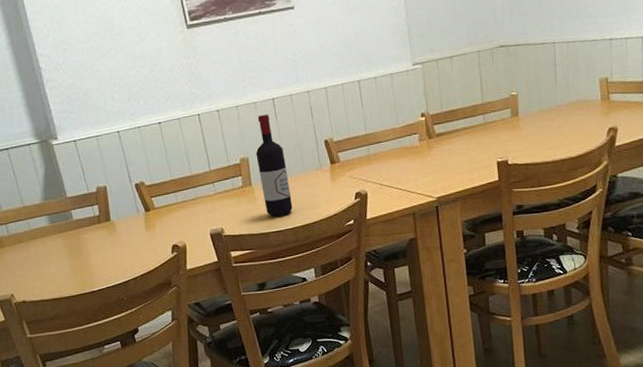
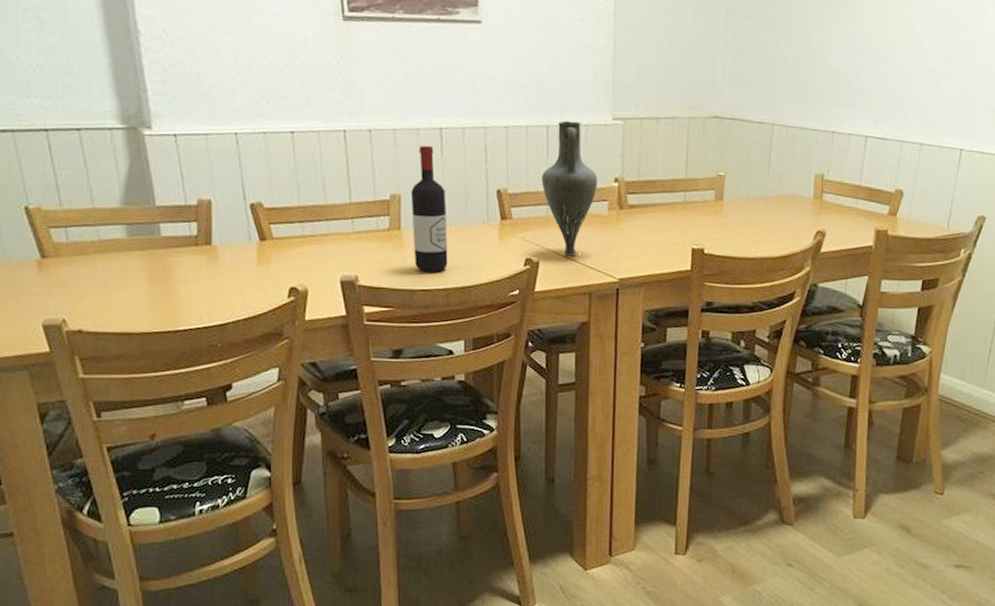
vase: none [359,72,408,185] -> present [541,120,598,256]

